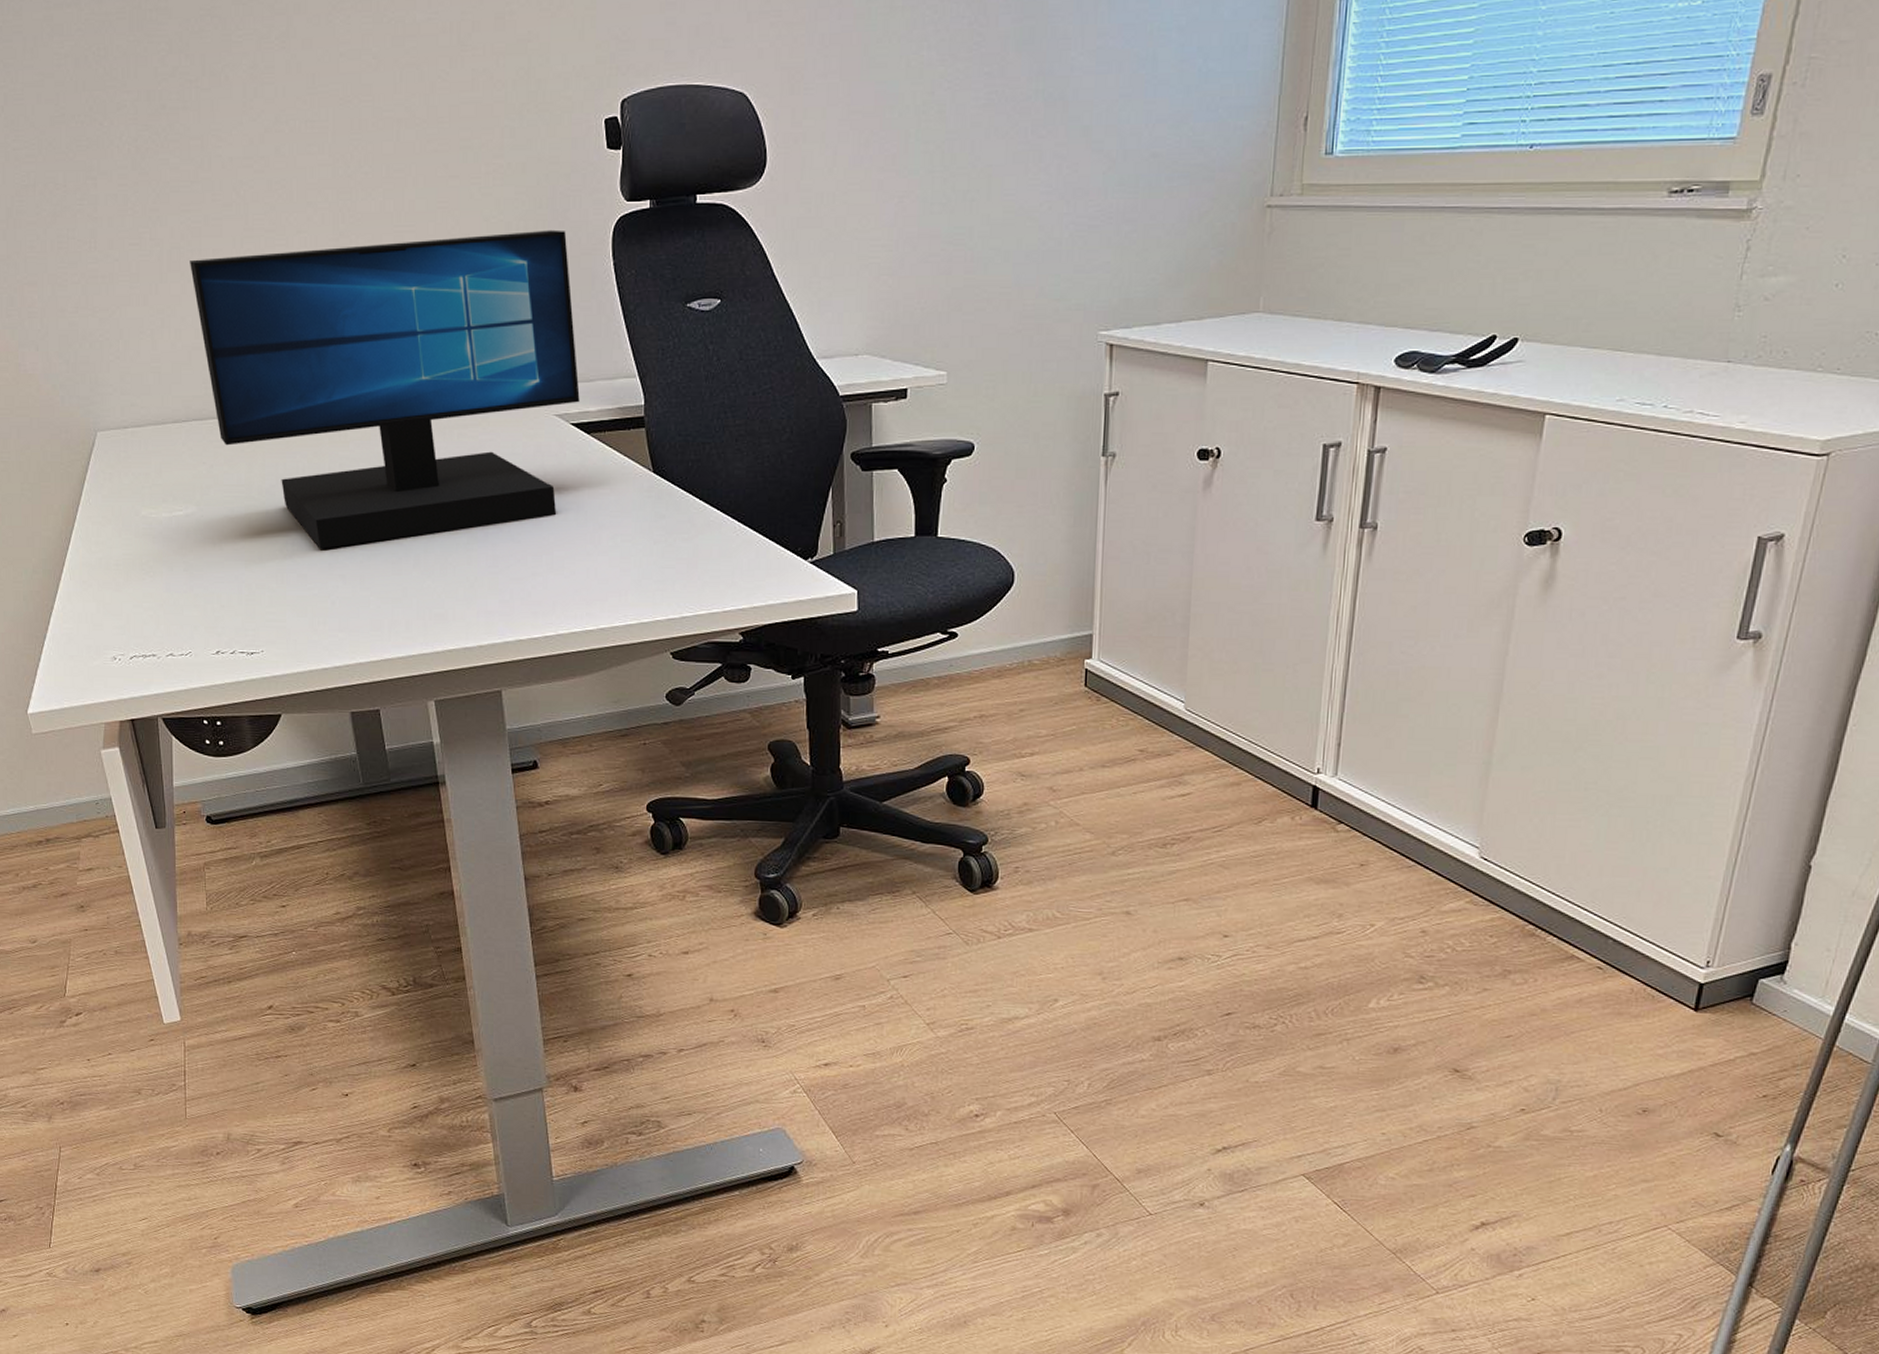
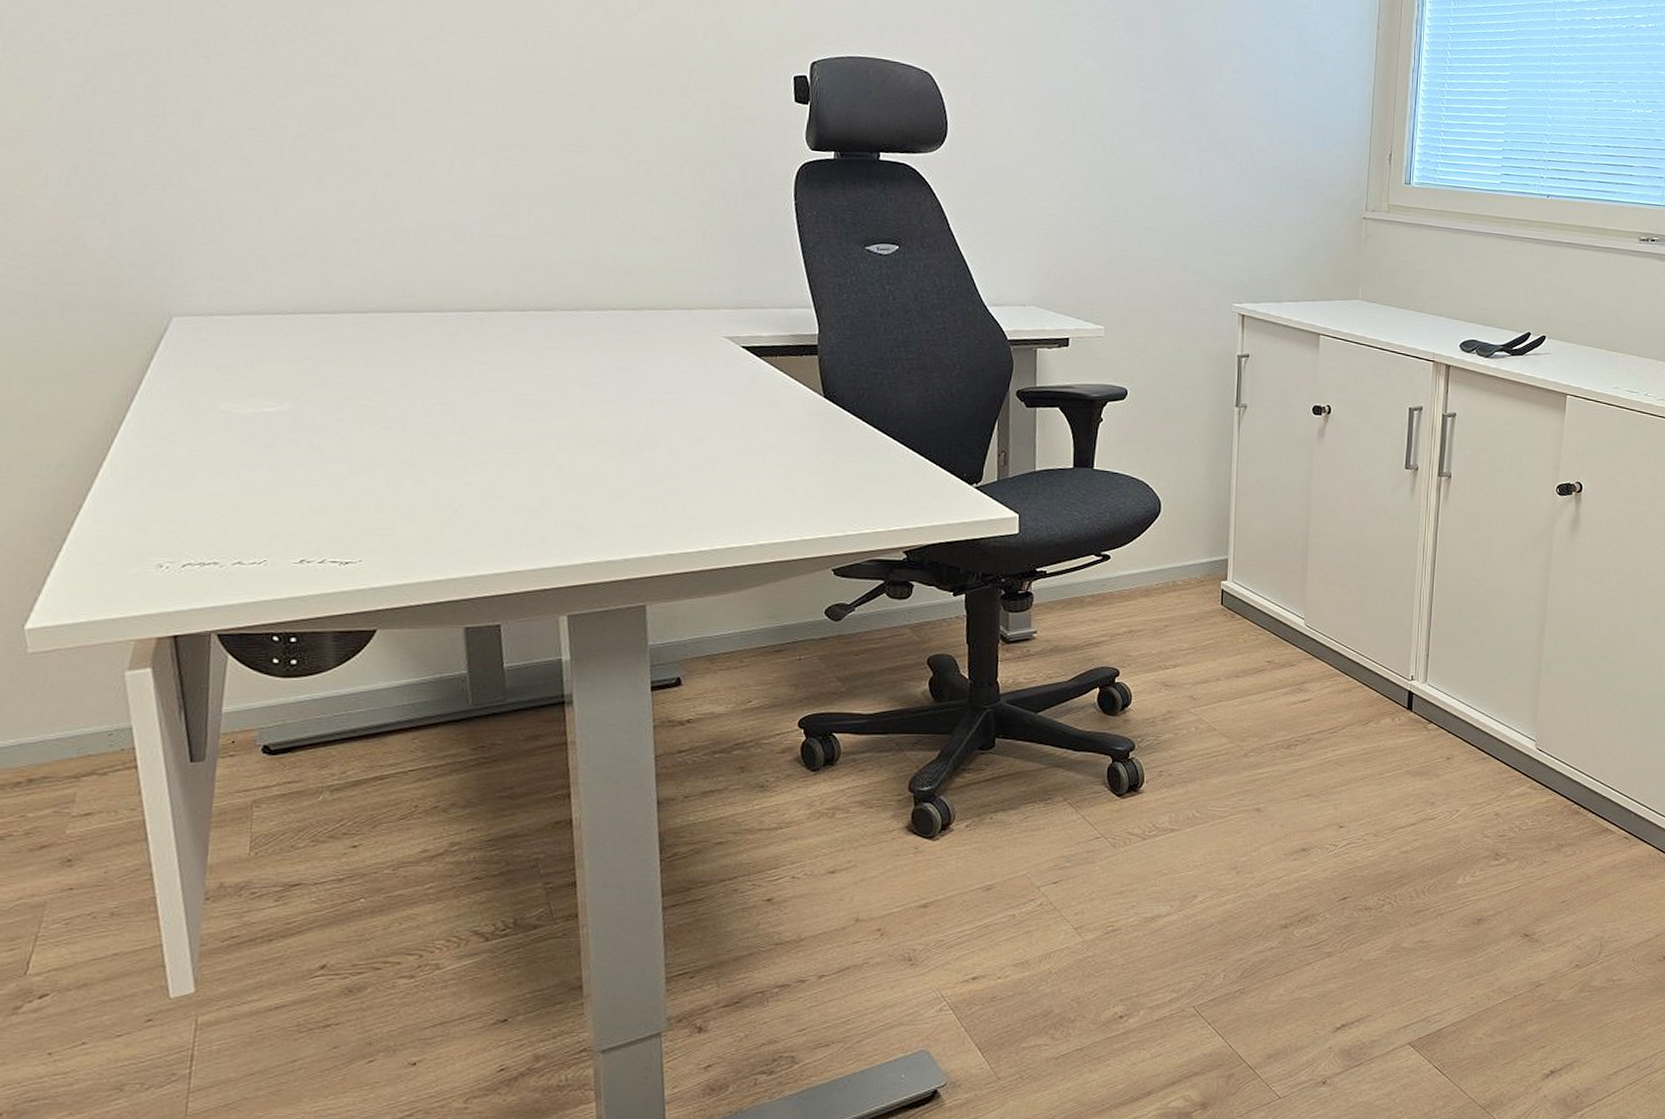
monitor: present [190,229,580,549] -> none [317,151,753,455]

